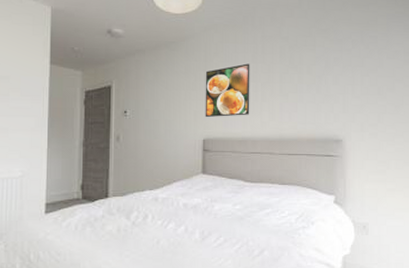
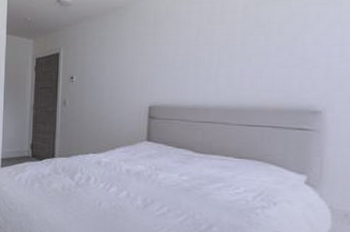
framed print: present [205,63,250,118] -> none [152,25,206,84]

